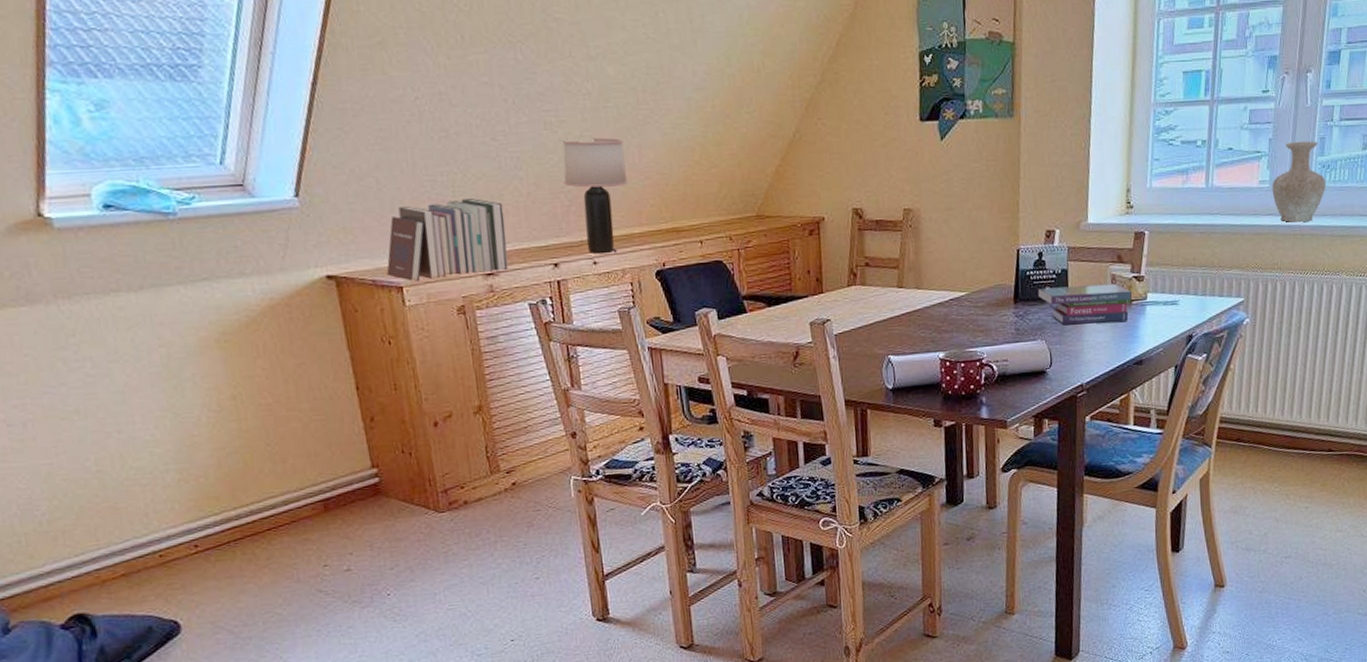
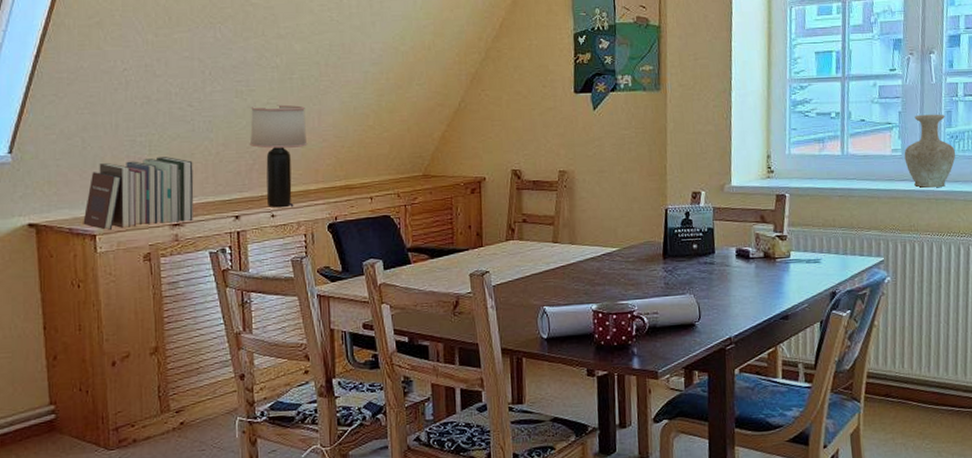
books: present [1038,283,1132,326] -> none [686,242,776,281]

